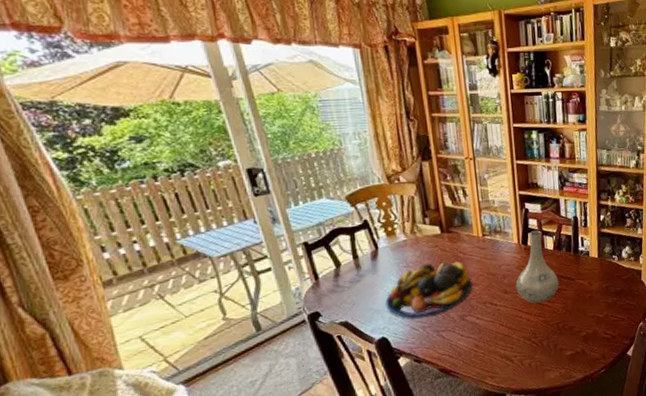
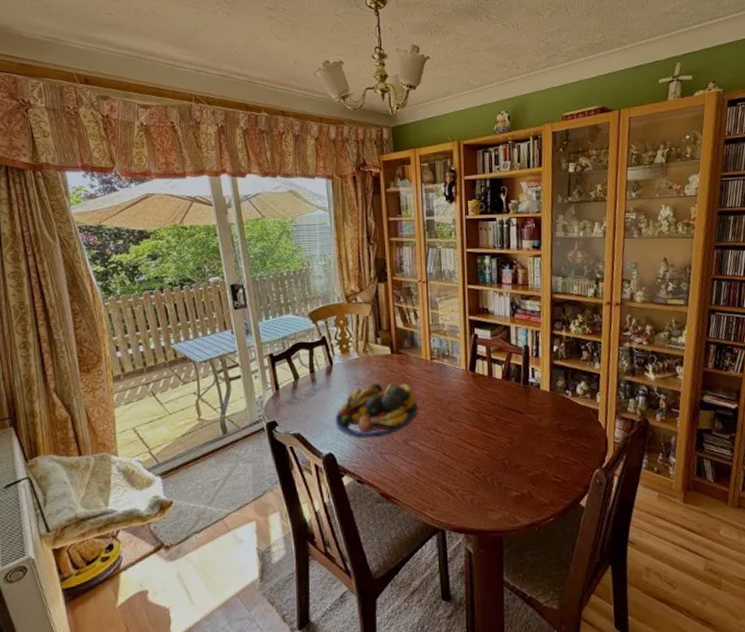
vase: present [516,230,559,304] -> none [461,357,507,435]

